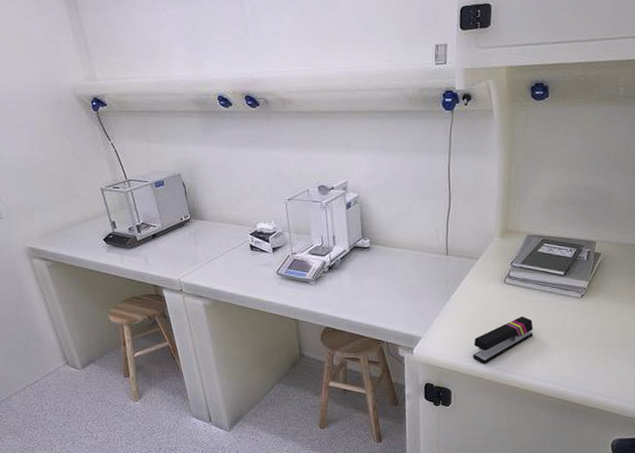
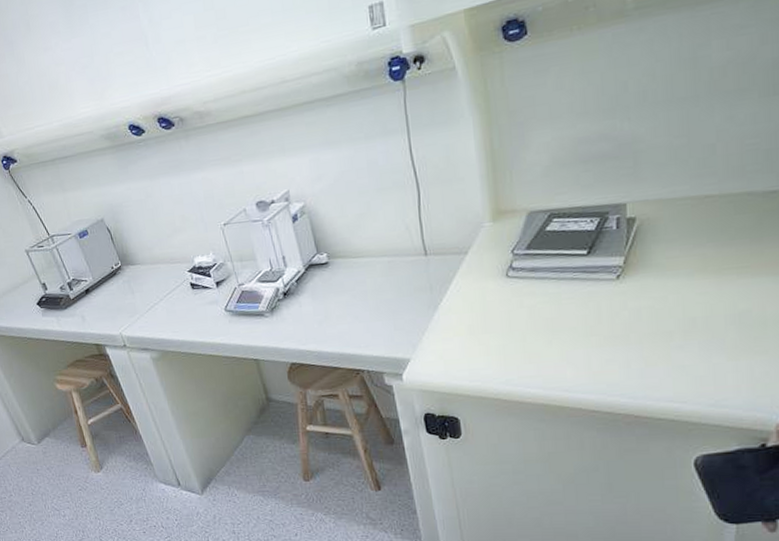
stapler: present [473,316,533,364] -> none [479,314,557,381]

